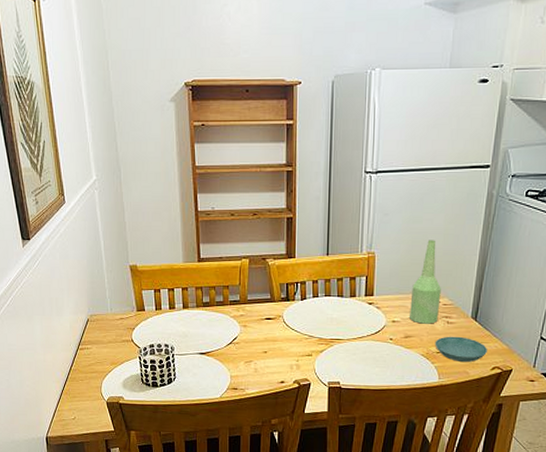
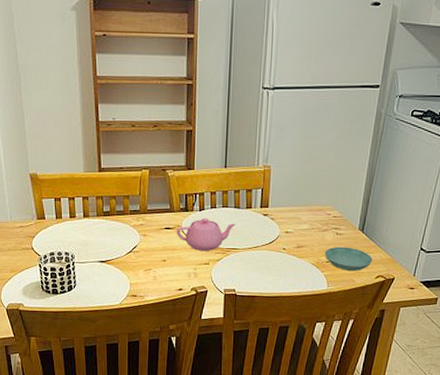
teapot: none [277,307,339,342] -> present [176,217,236,251]
bottle: present [410,240,441,324] -> none [302,155,332,235]

